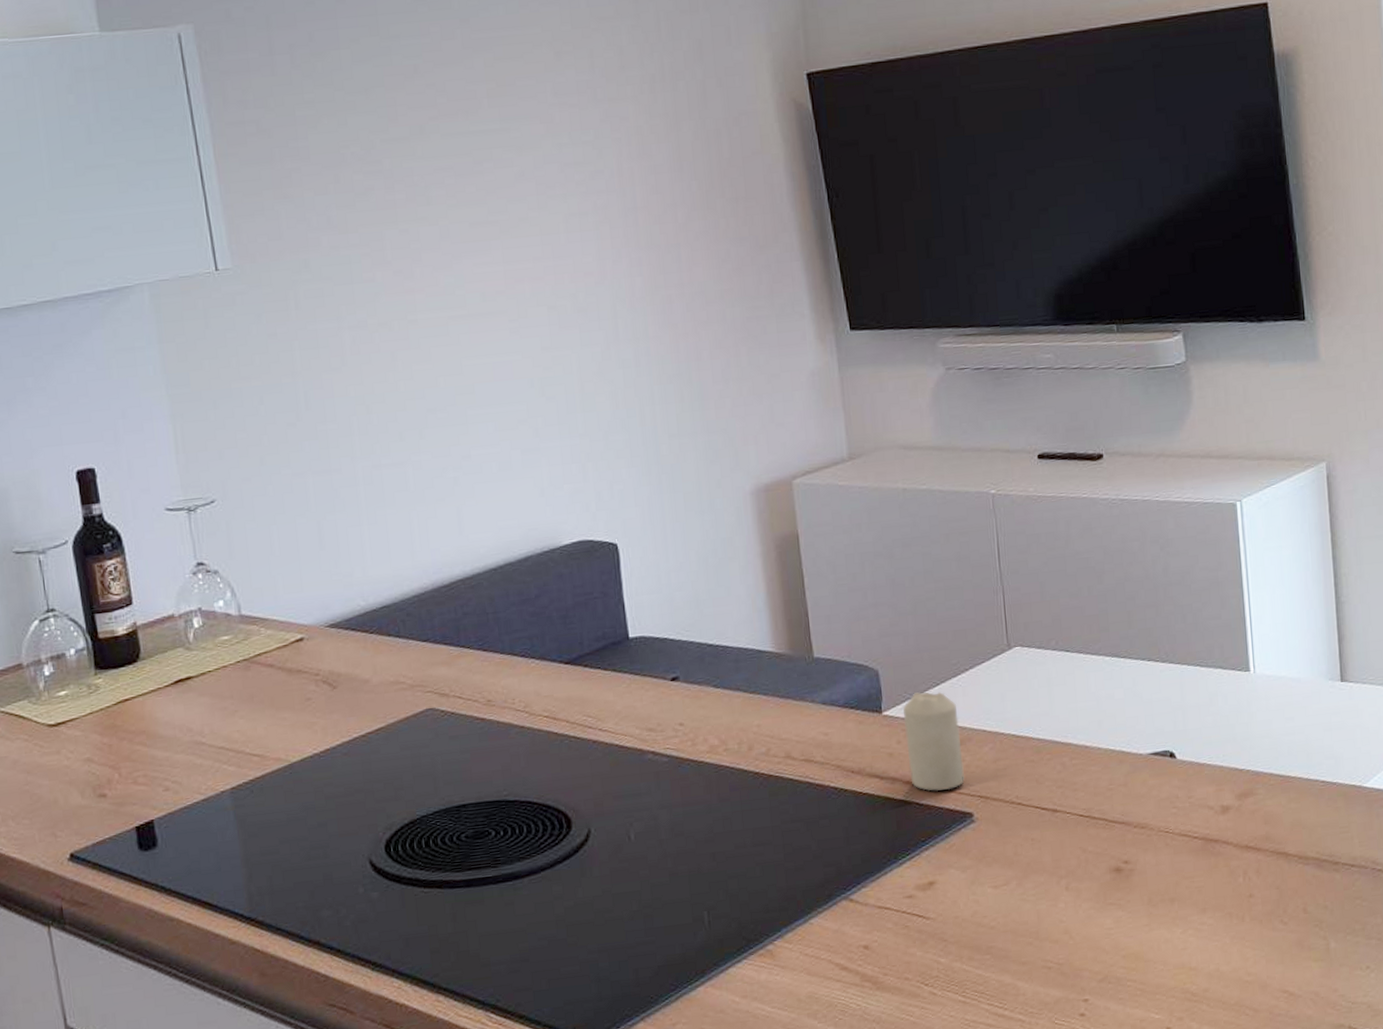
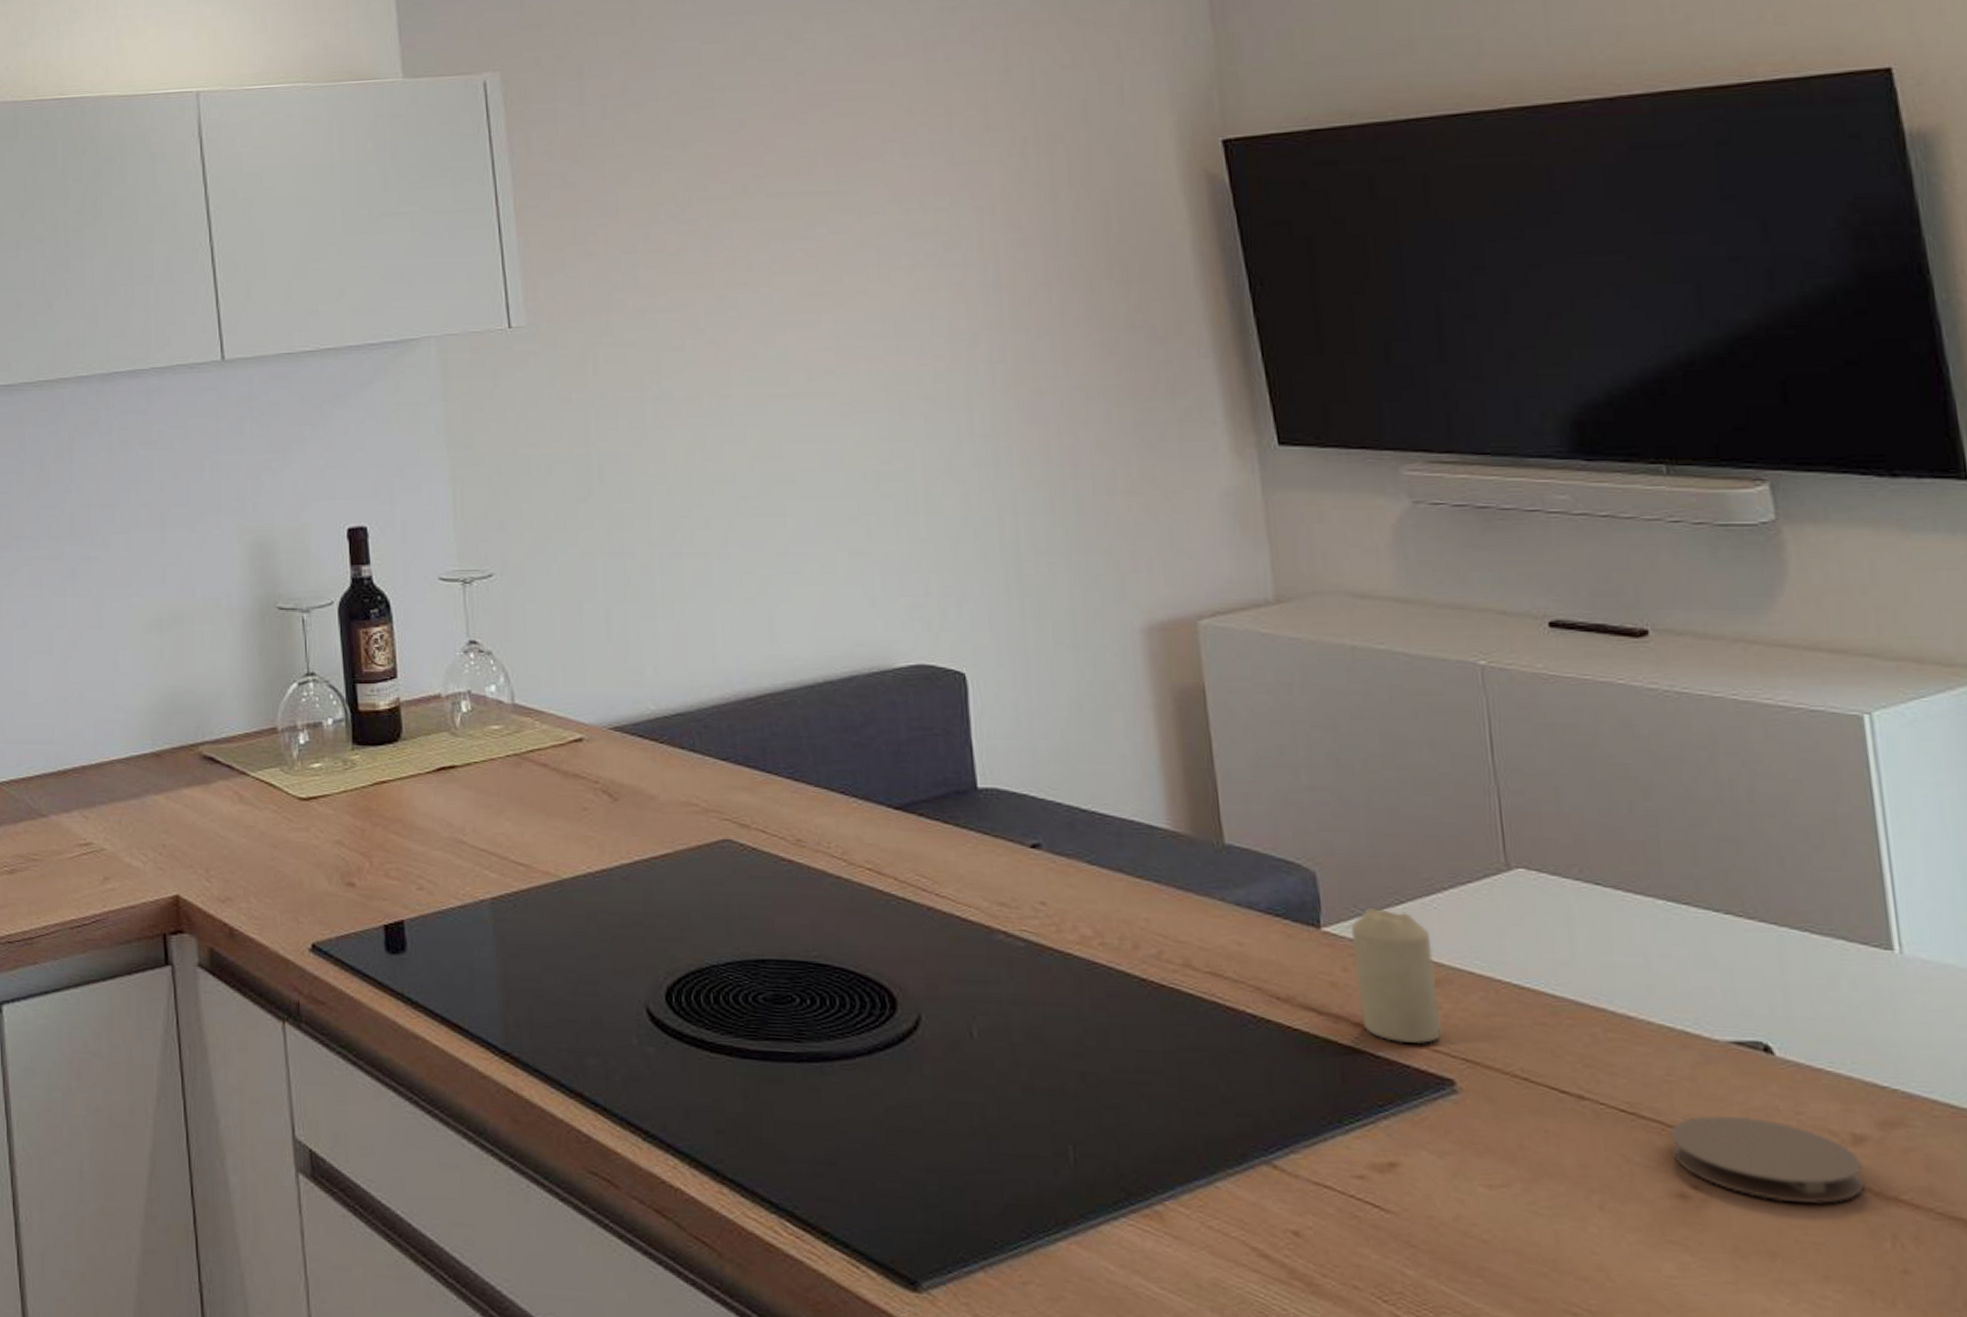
coaster: none [1110,805,1229,862] -> present [1669,1114,1865,1204]

